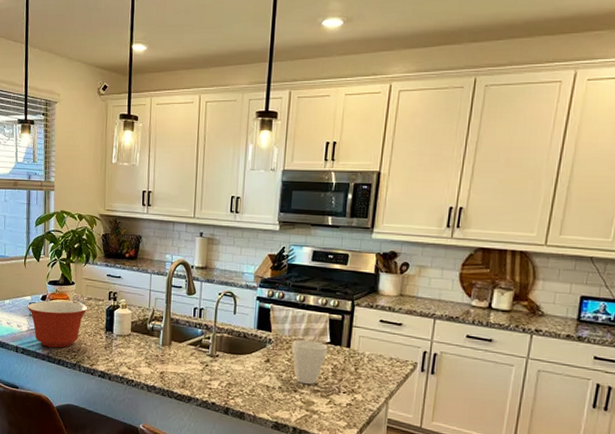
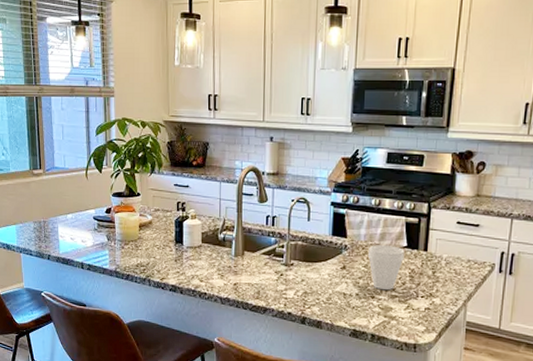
mixing bowl: present [27,301,88,348] -> none [91,213,156,263]

